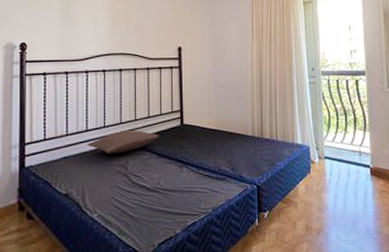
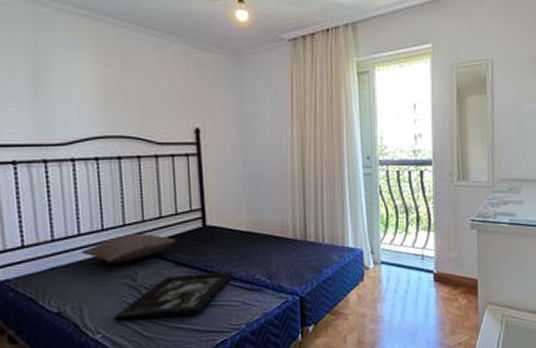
framed painting: none [108,162,202,203] -> present [114,271,232,321]

